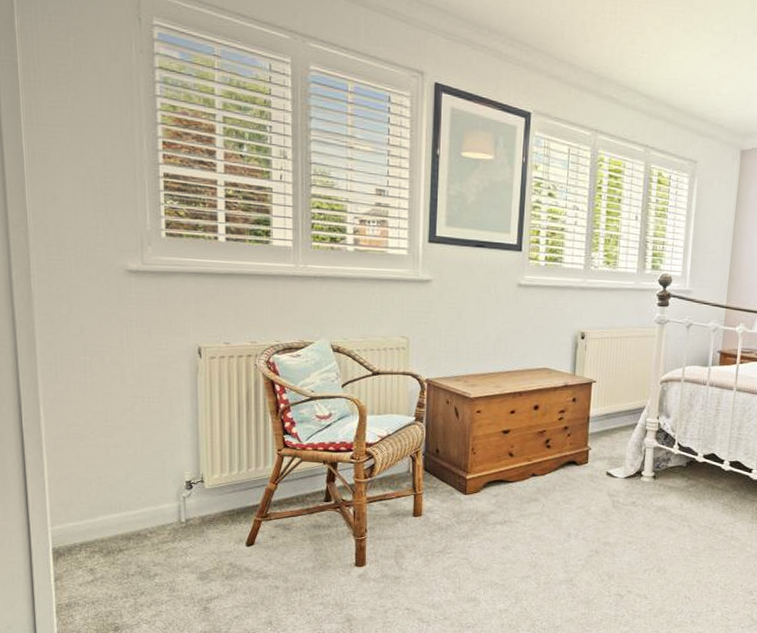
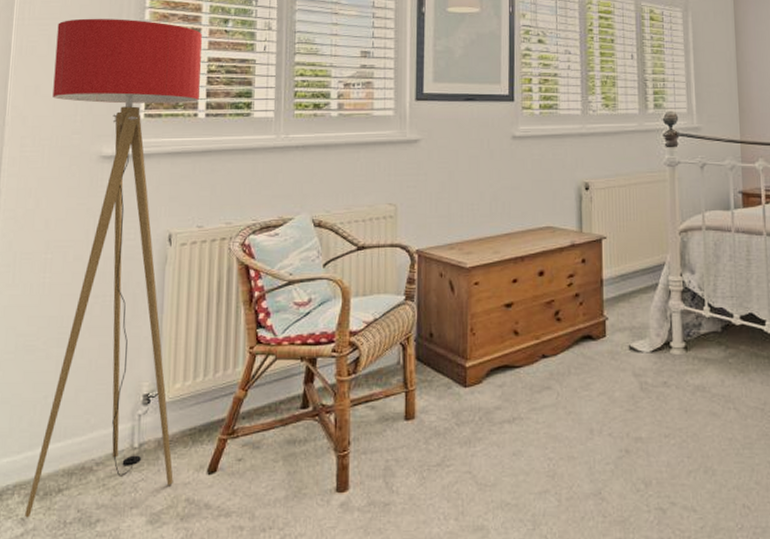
floor lamp: none [68,128,218,569] -> present [25,18,202,518]

